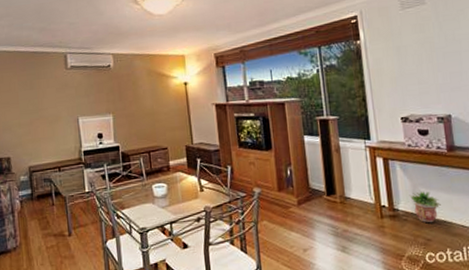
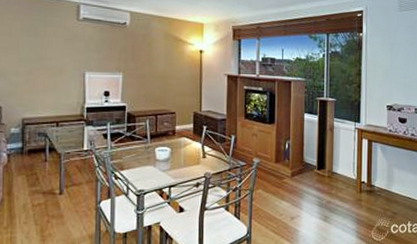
potted plant: present [409,190,441,223] -> none [384,170,408,199]

